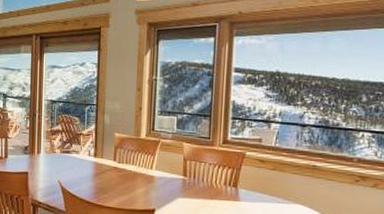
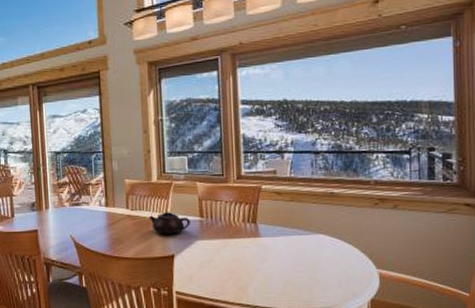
teapot: none [134,168,173,189] -> present [148,212,190,234]

